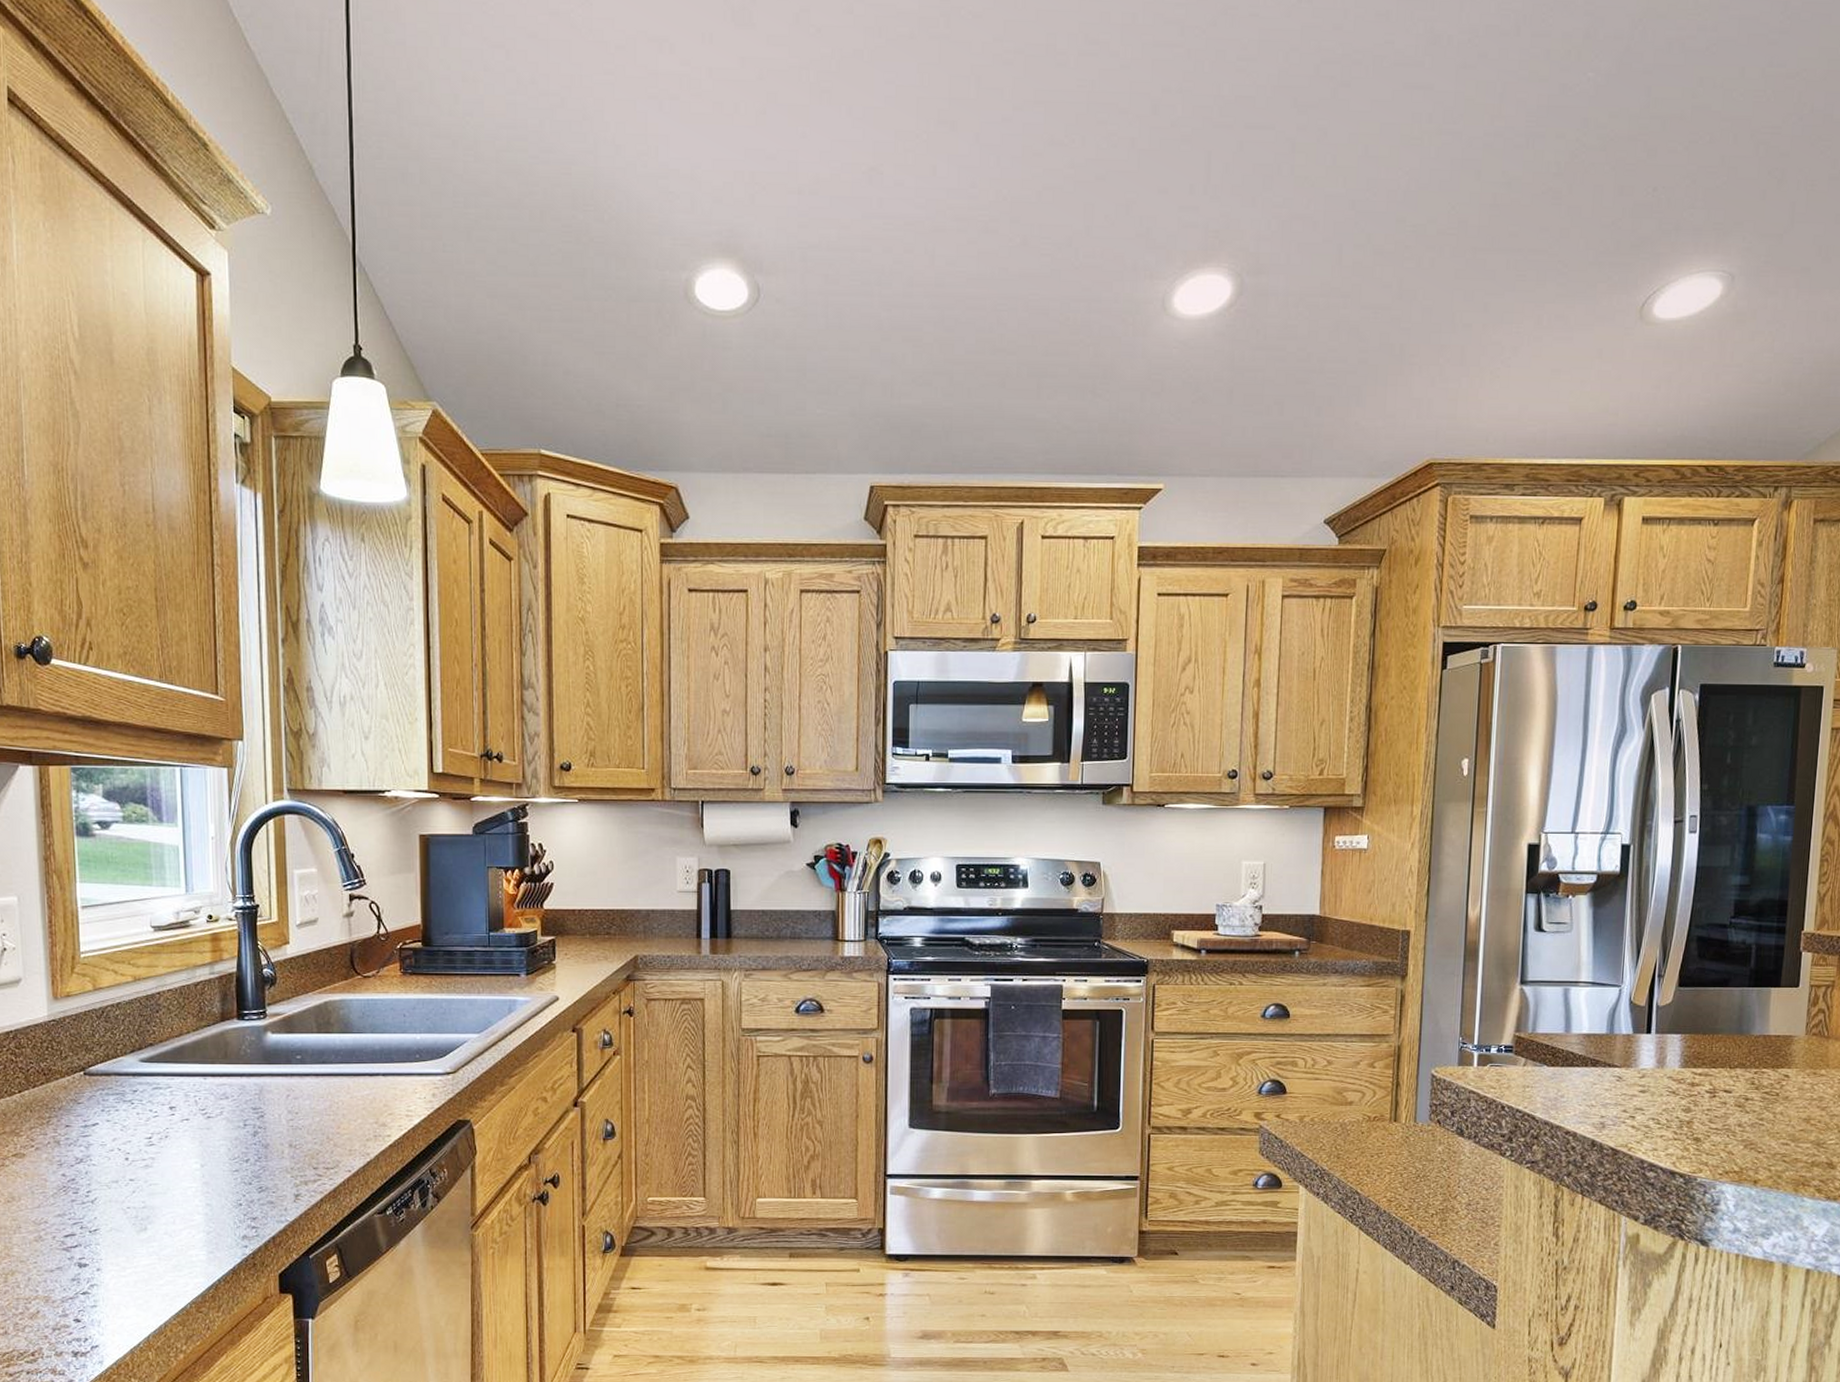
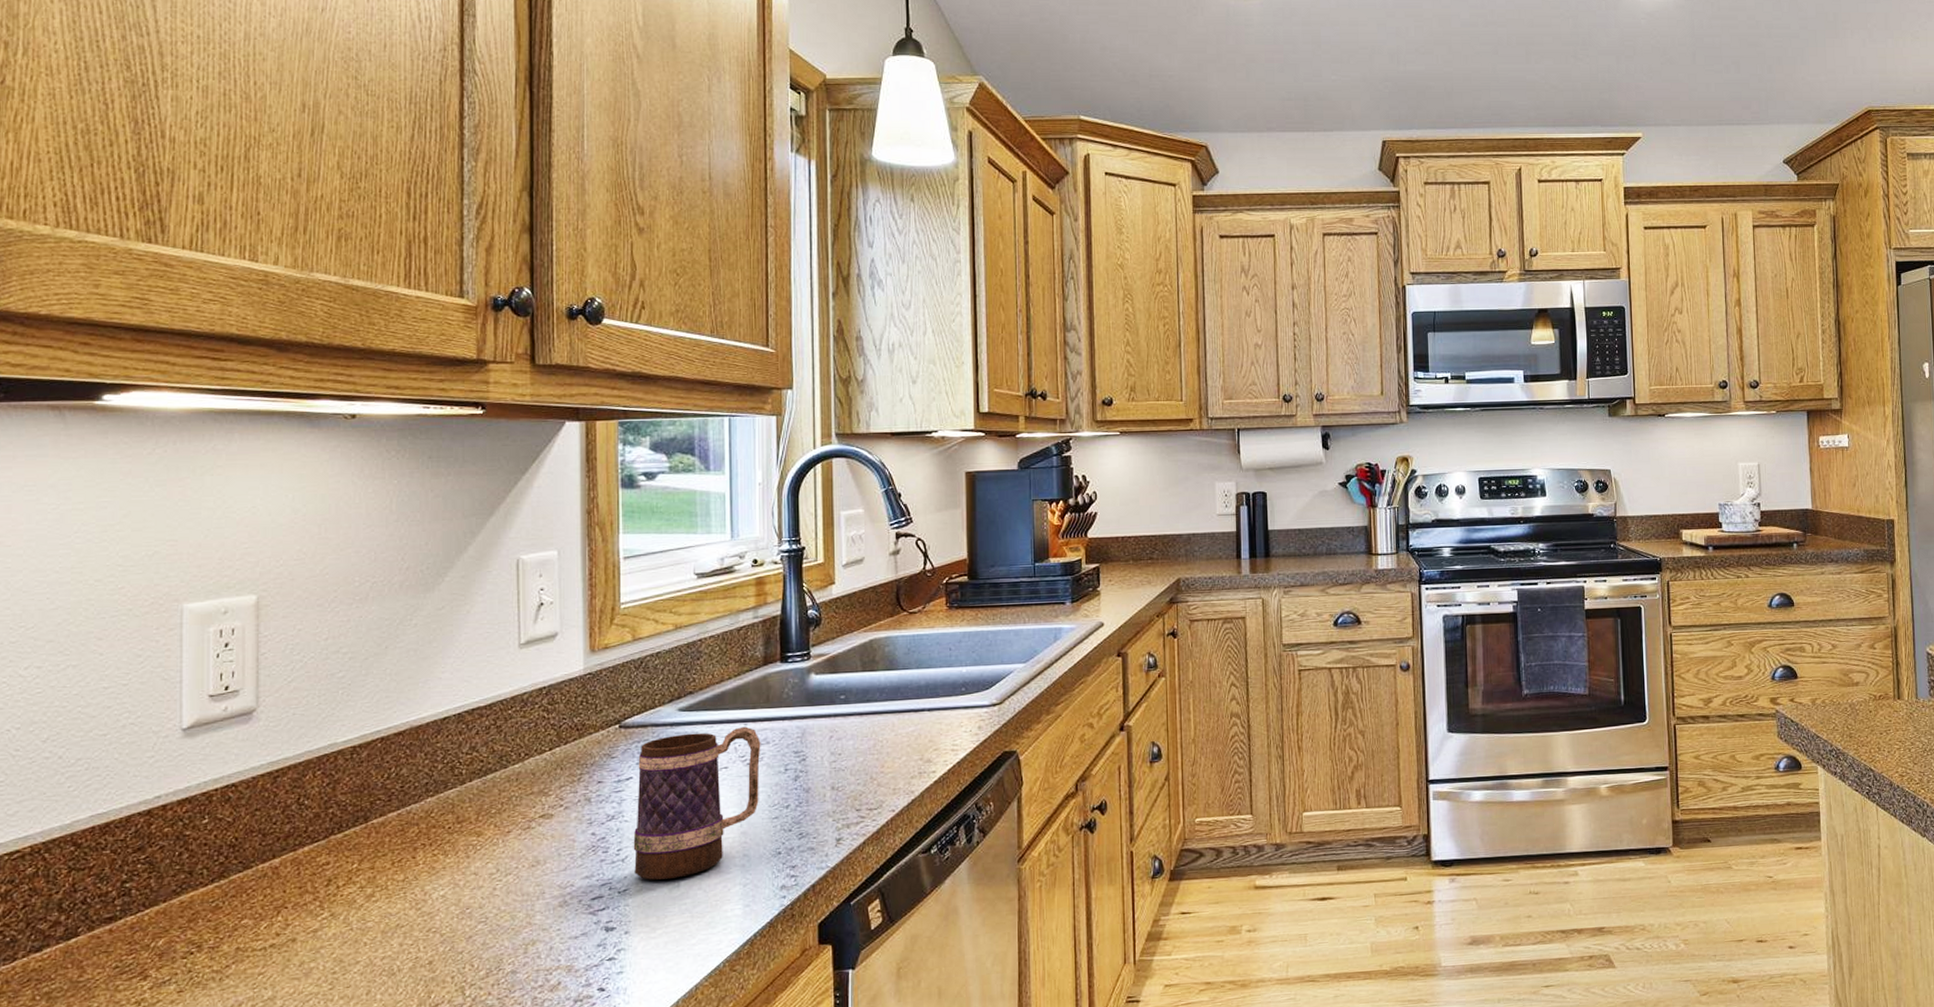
mug: none [101,1081,221,1222] -> present [633,726,761,880]

